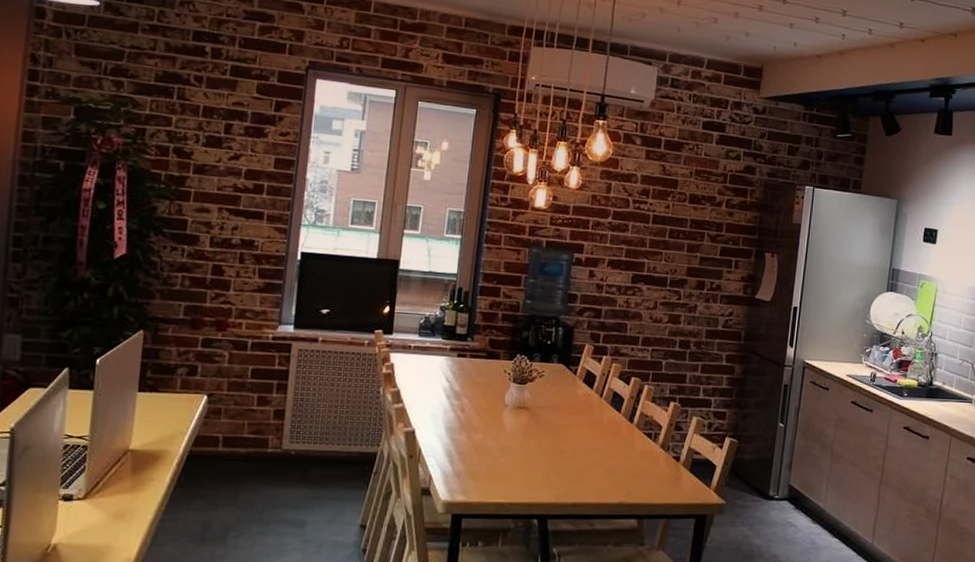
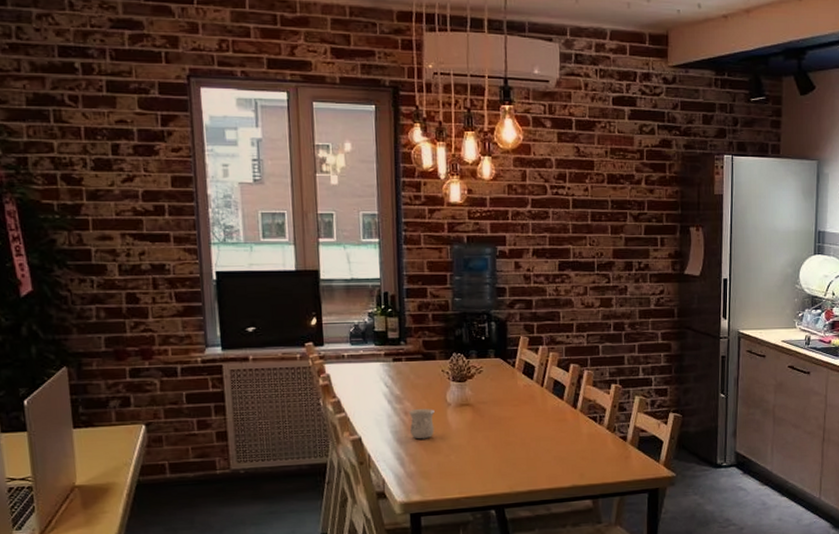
mug: none [464,407,491,439] -> present [408,409,435,439]

